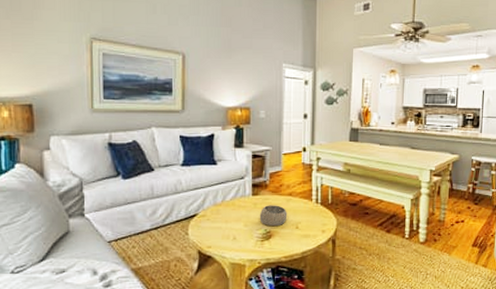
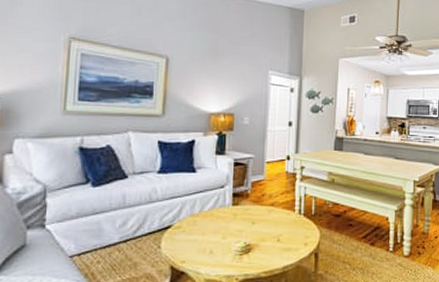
bowl: present [259,205,288,227] -> none [239,216,269,239]

